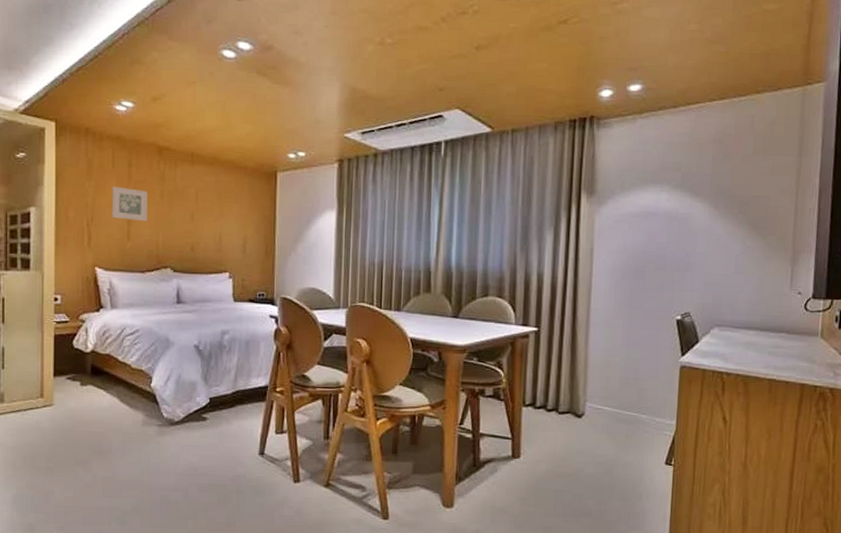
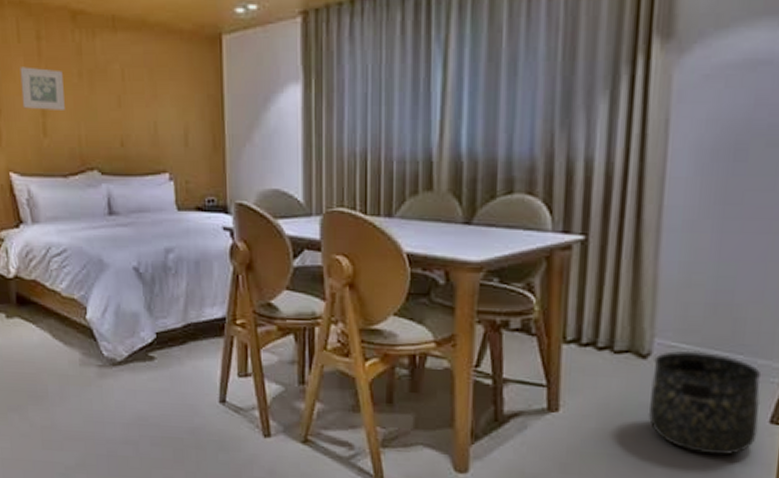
basket: none [583,411,659,489] -> present [648,350,762,455]

